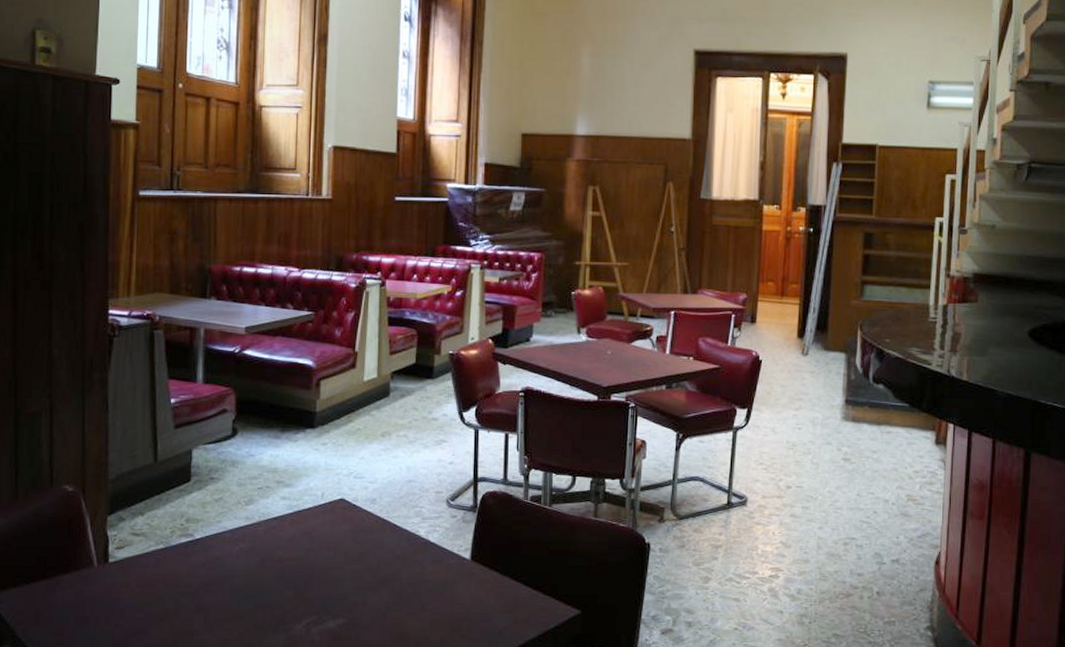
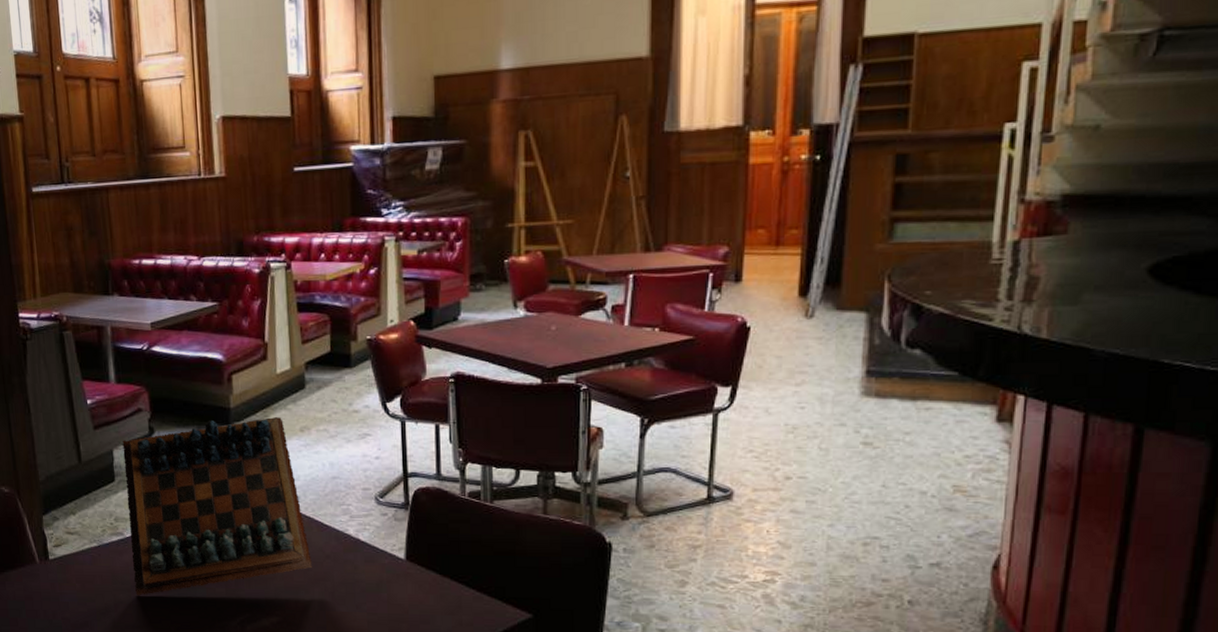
chess set: none [199,421,383,600] -> present [122,416,313,596]

